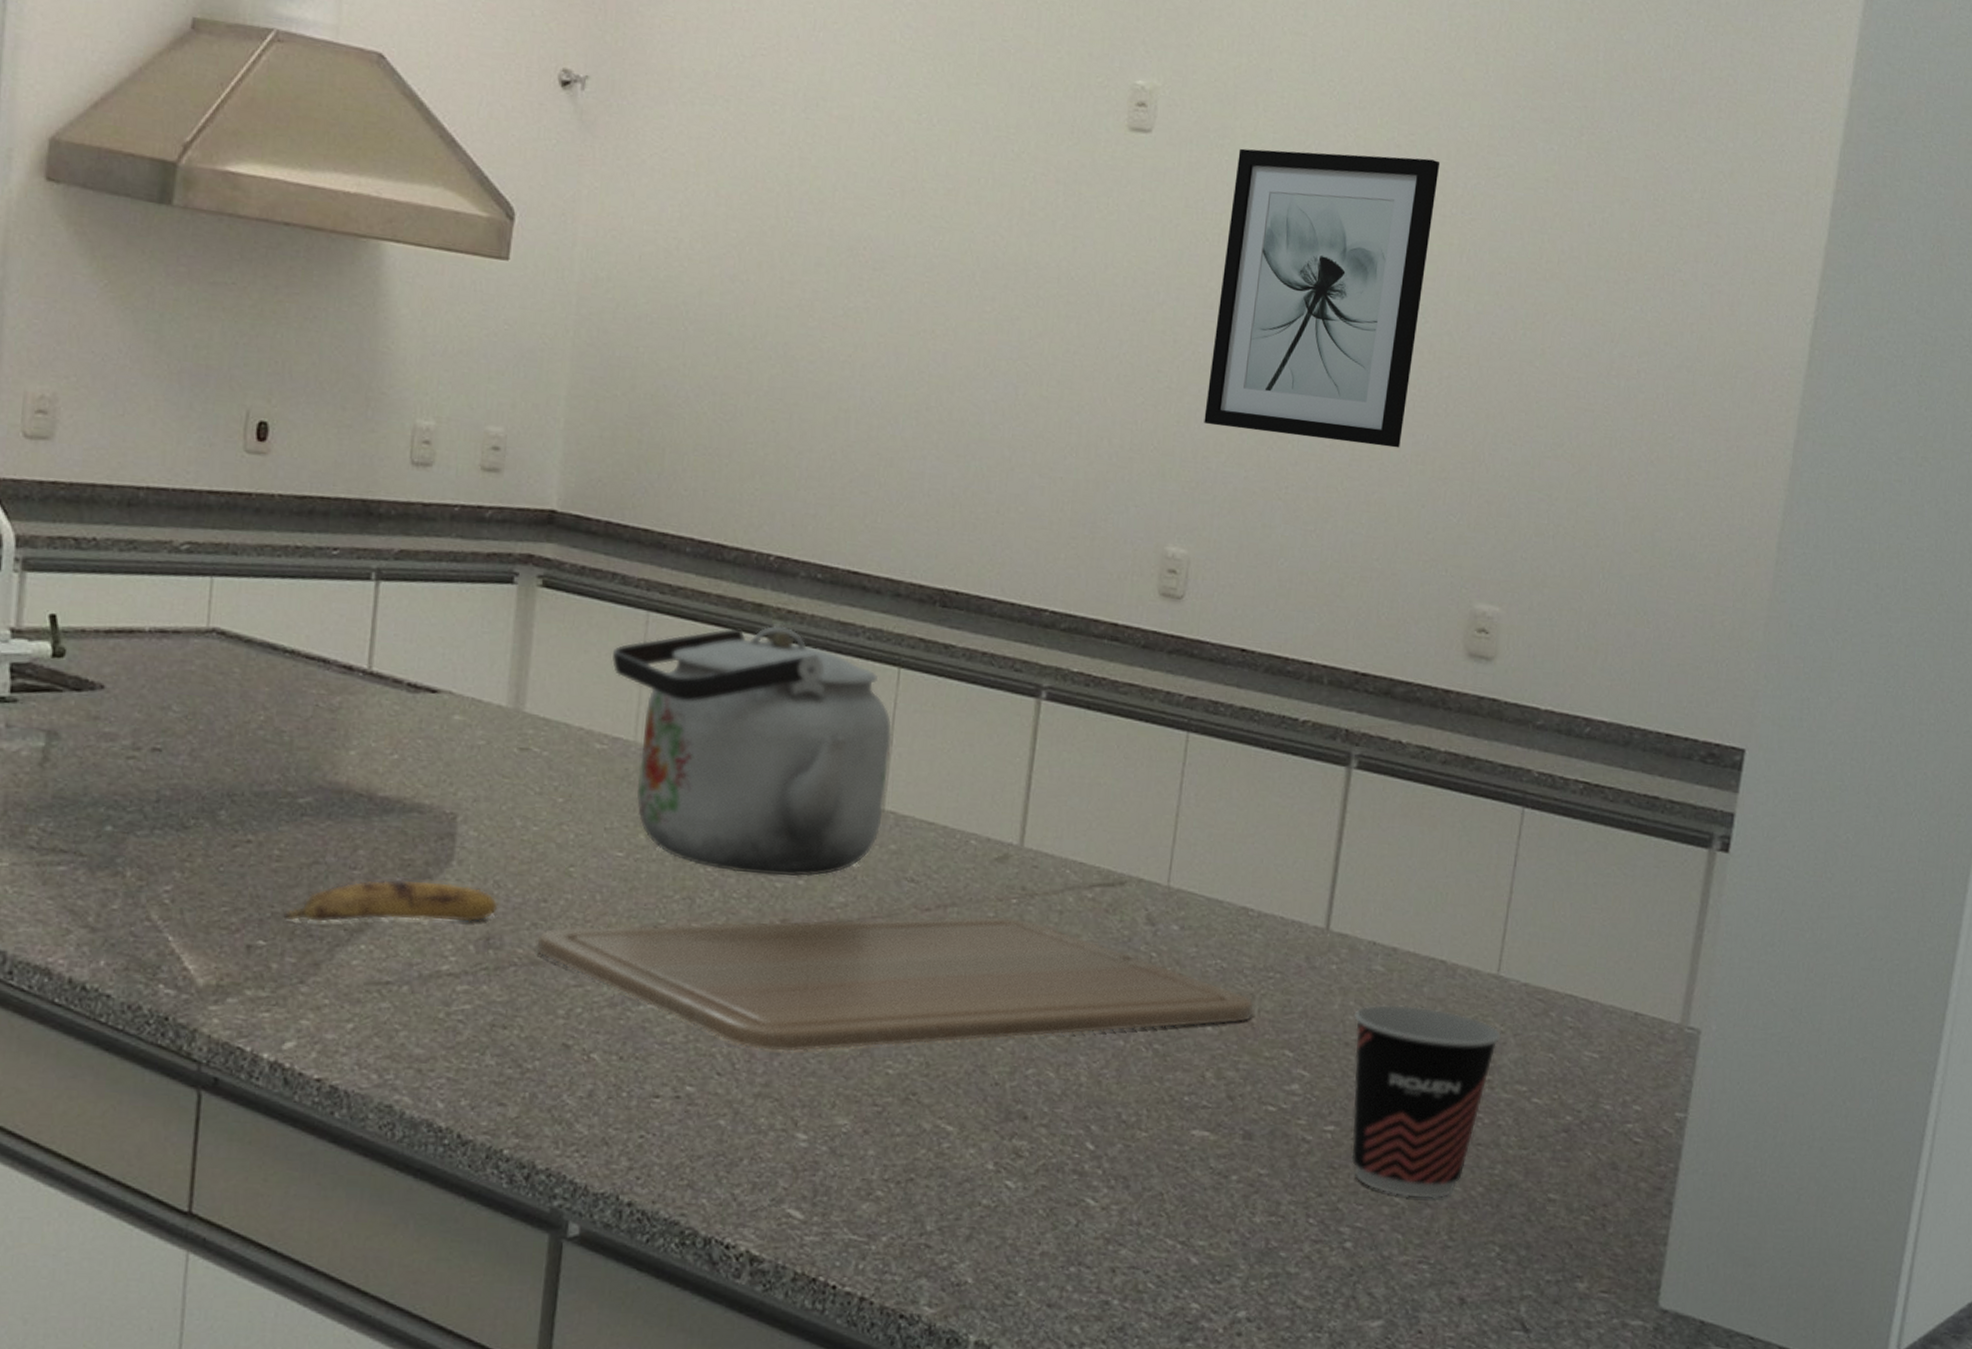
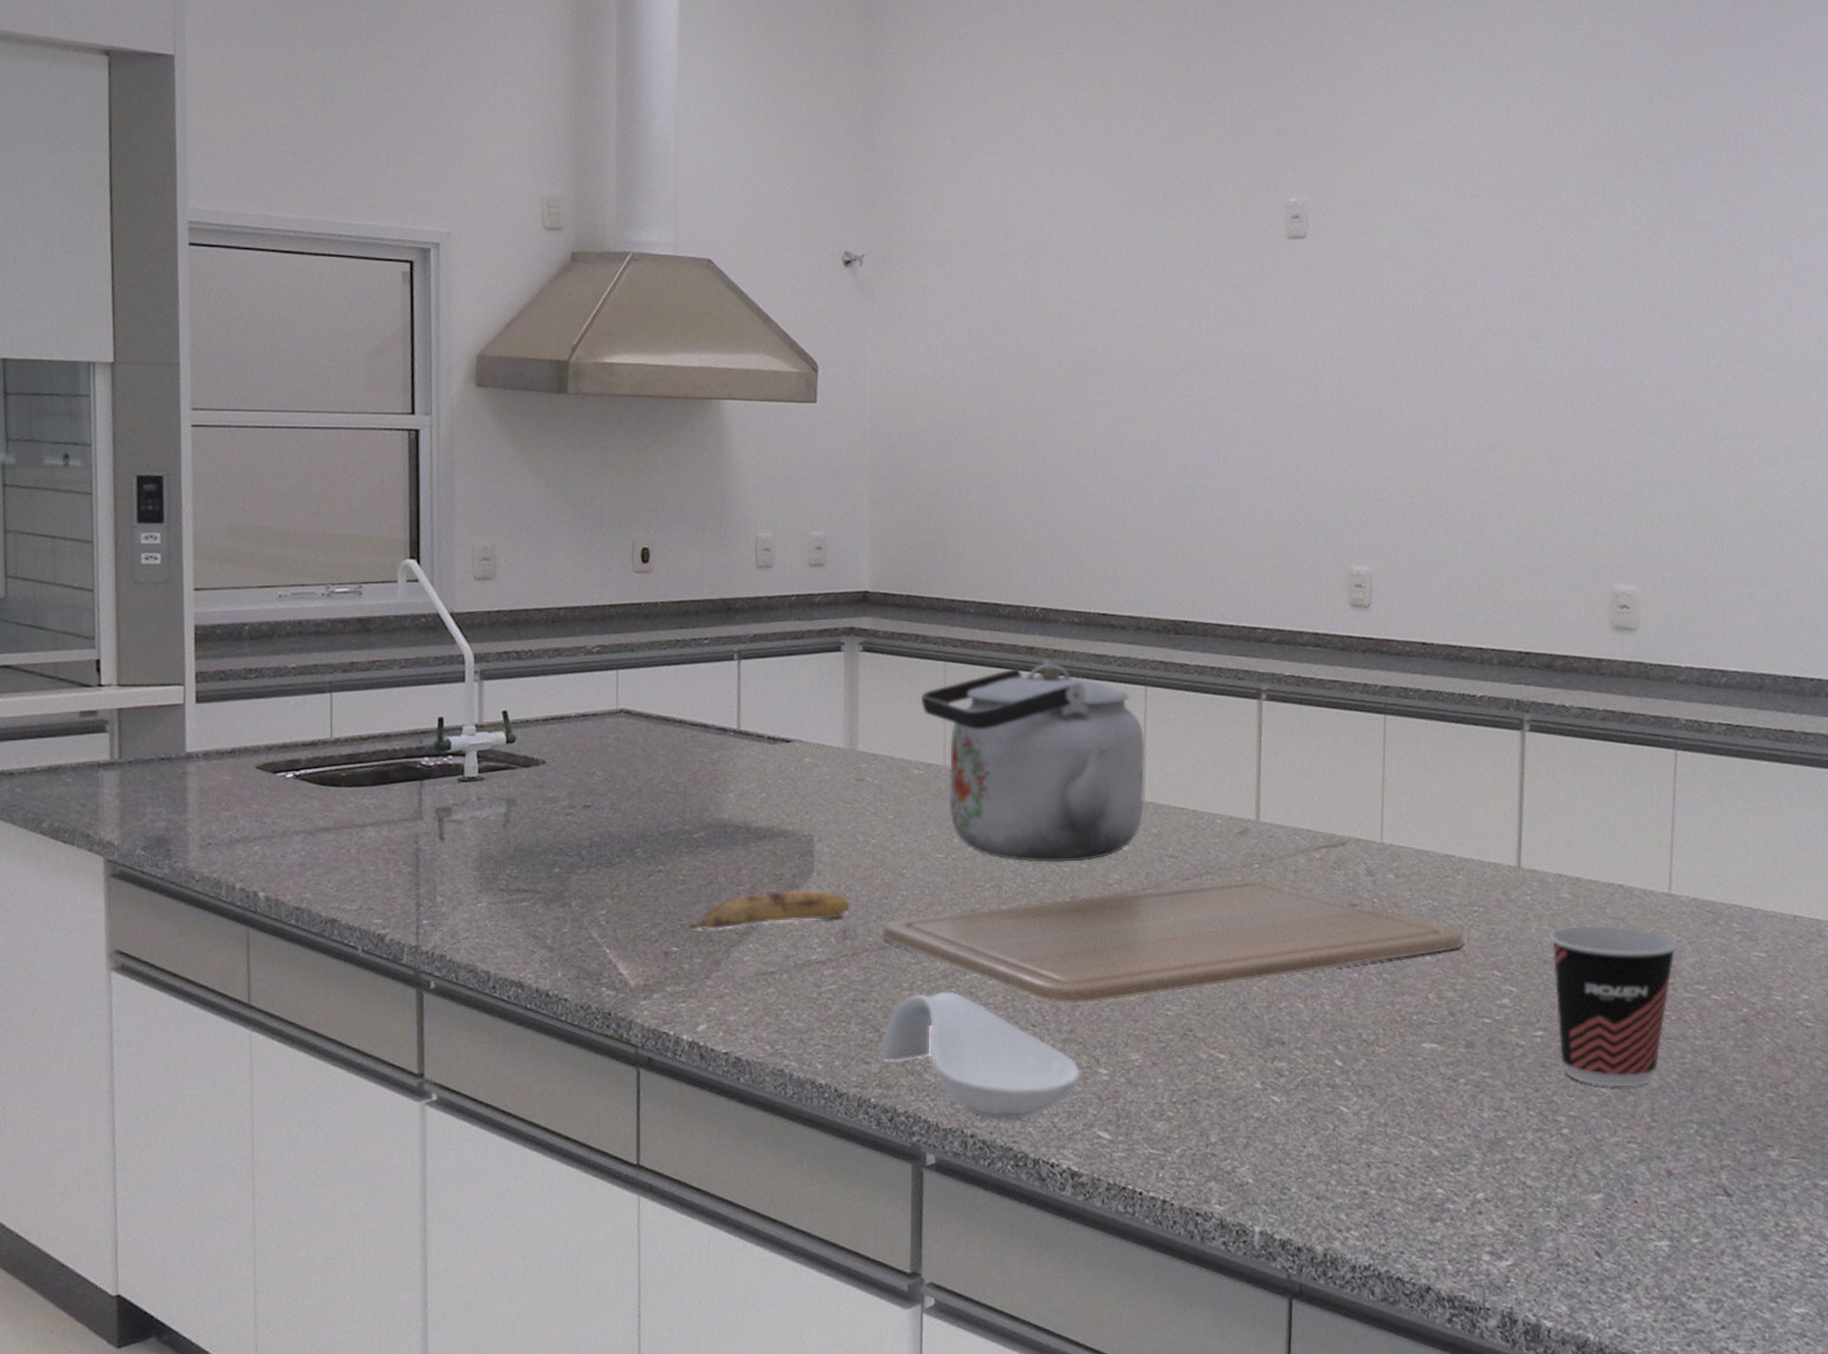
spoon rest: none [519,1023,774,1188] -> present [879,991,1081,1120]
wall art: present [1204,148,1441,449] -> none [1372,228,1546,465]

